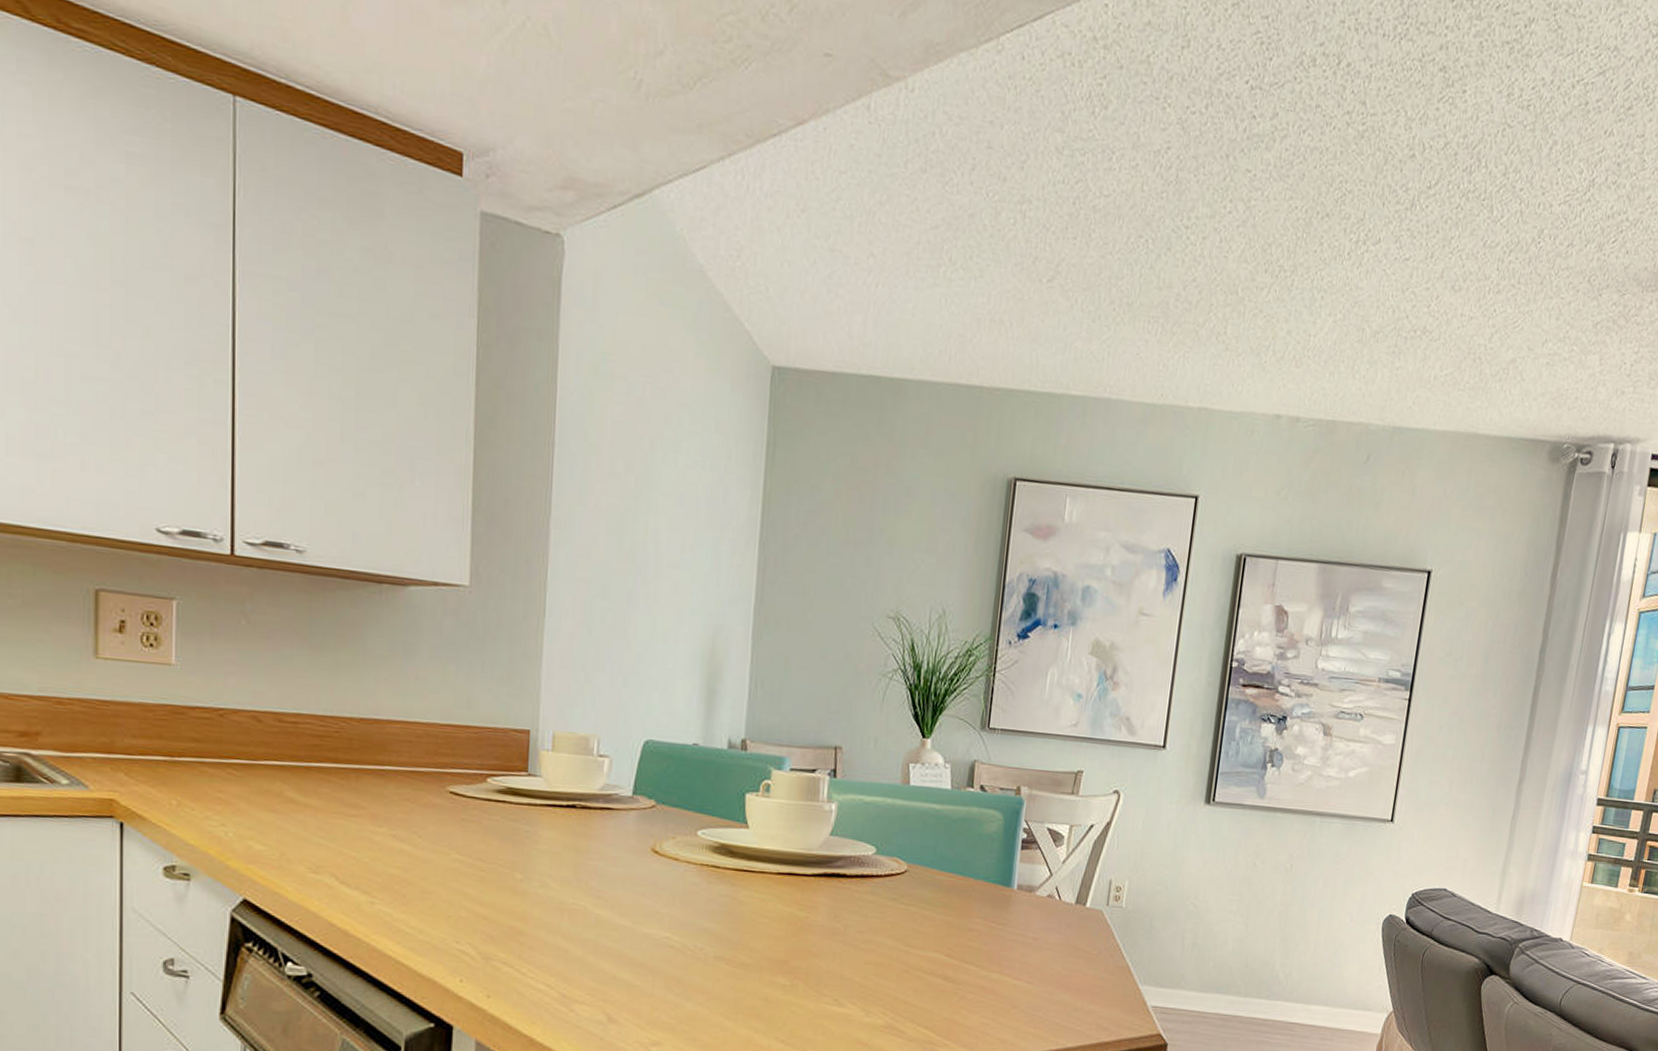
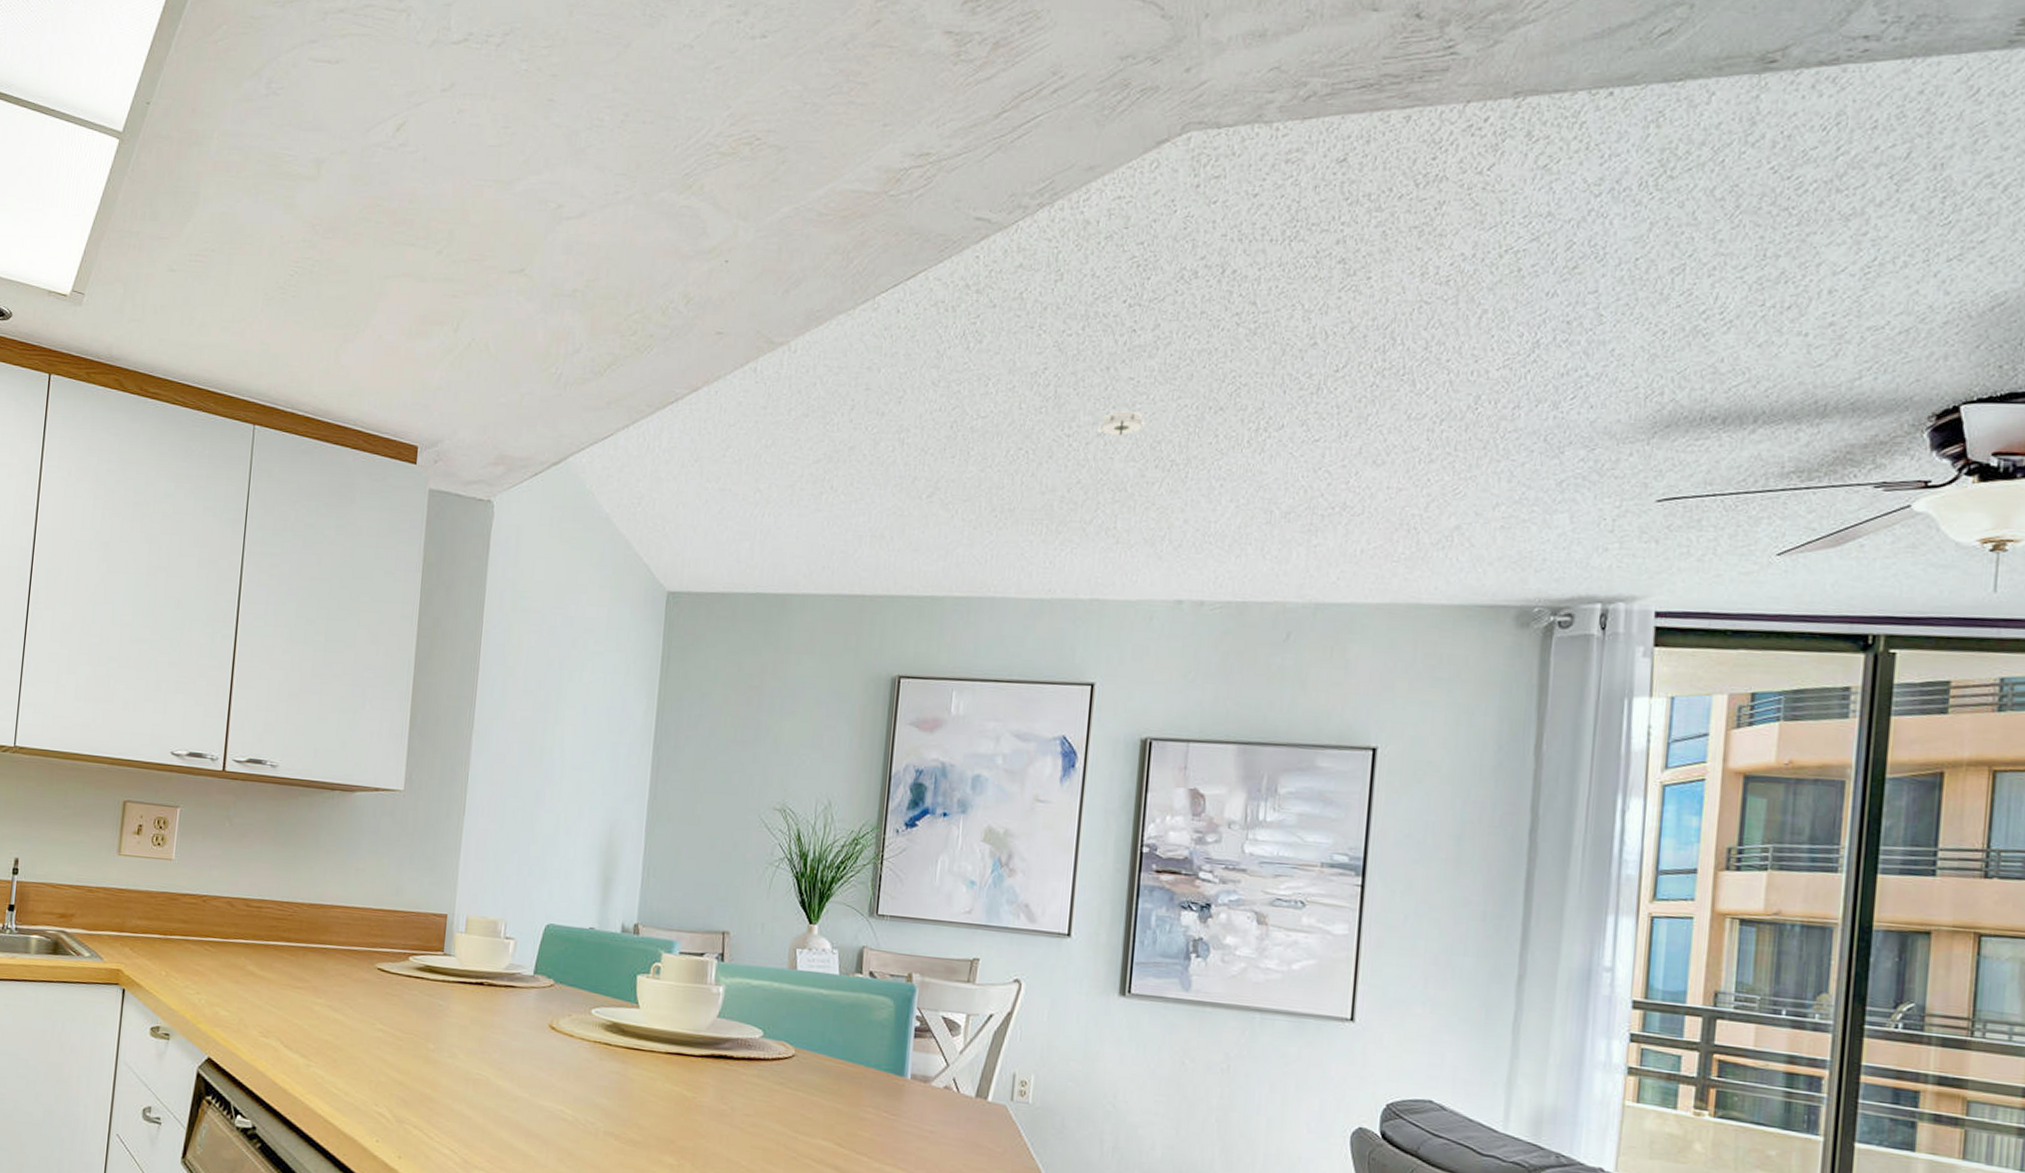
smoke detector: none [1212,205,1259,233] -> present [1095,410,1146,438]

